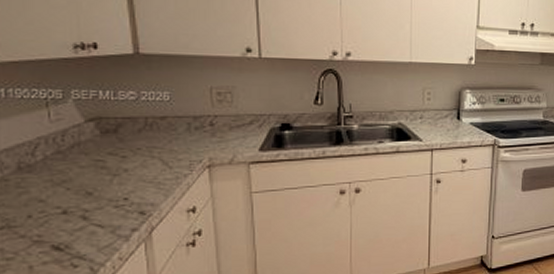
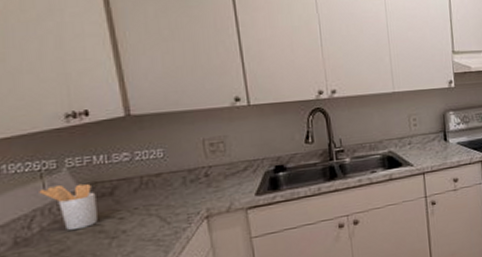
utensil holder: none [44,115,100,162] -> present [39,183,98,230]

